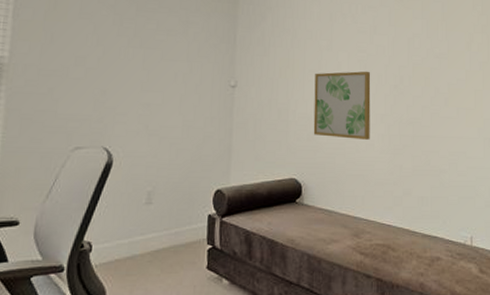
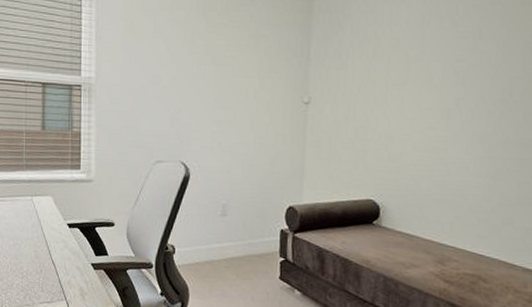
wall art: present [313,71,371,140] -> none [395,83,471,162]

